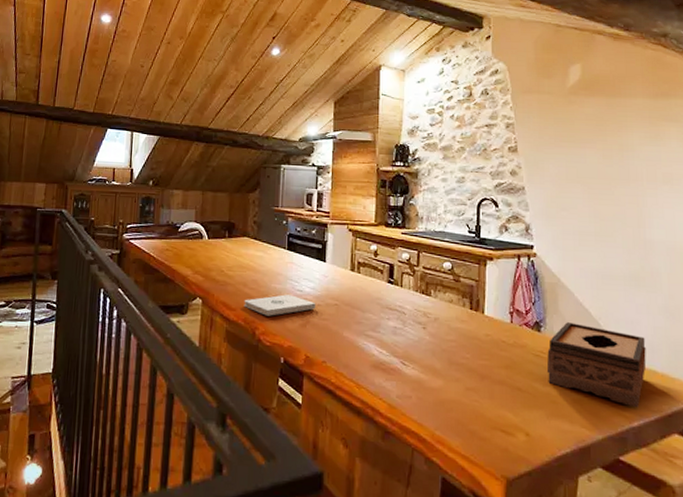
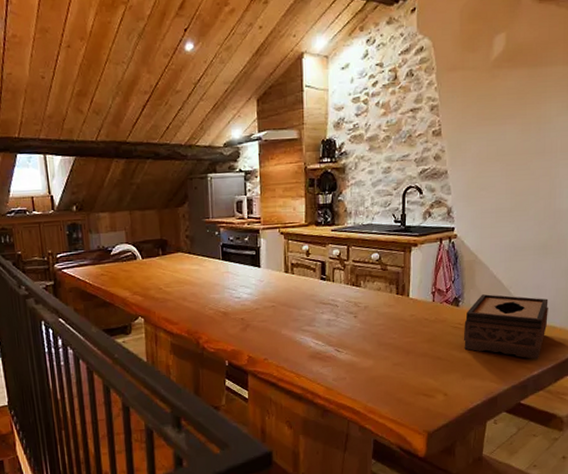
notepad: present [243,294,316,316] -> none [185,303,255,325]

